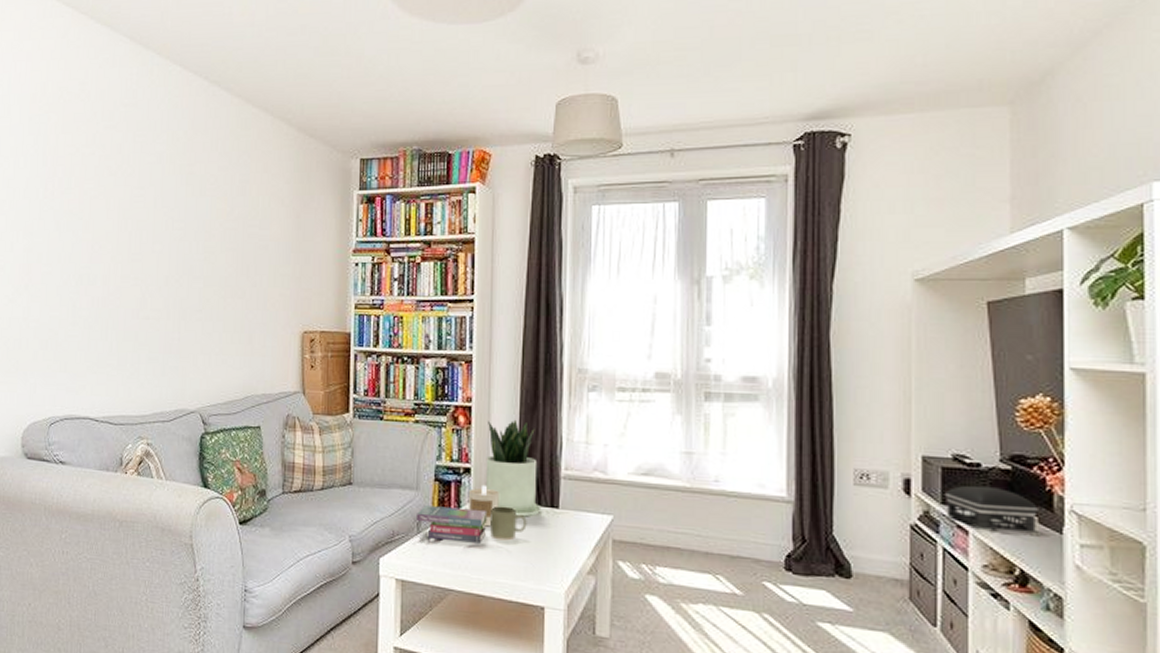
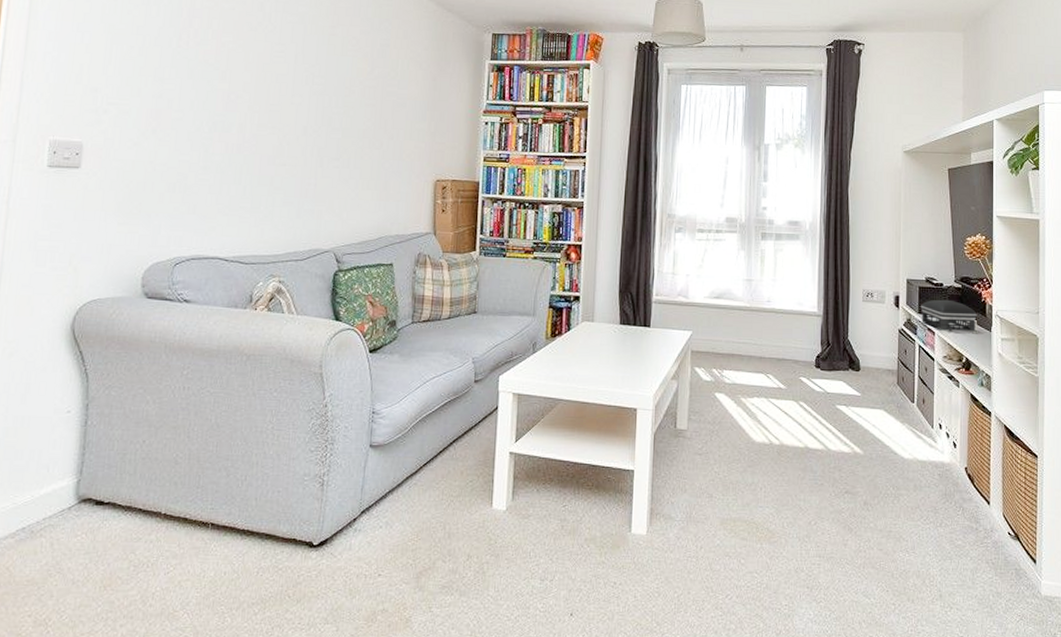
books: present [417,505,488,544] -> none [533,329,593,359]
candle: present [468,484,499,527] -> none [577,310,603,345]
planter: present [485,419,542,517] -> none [591,255,637,335]
mug: present [489,506,527,541] -> none [593,327,625,356]

